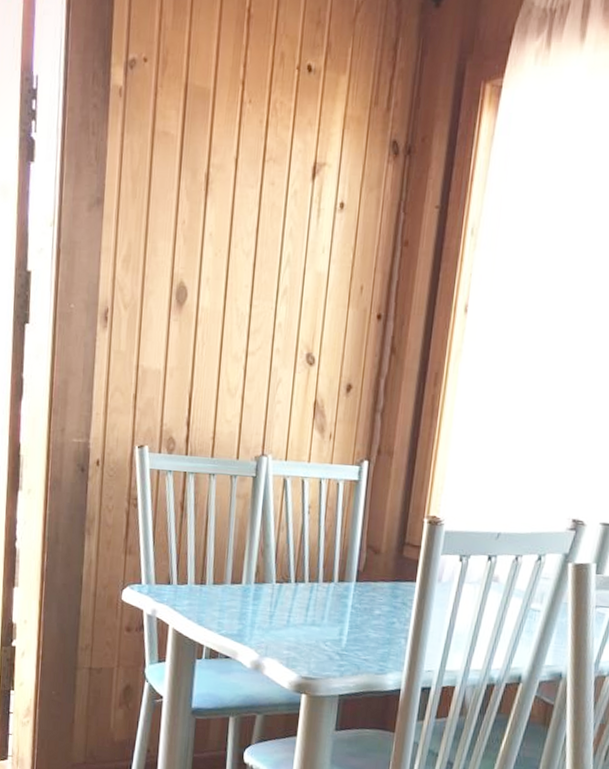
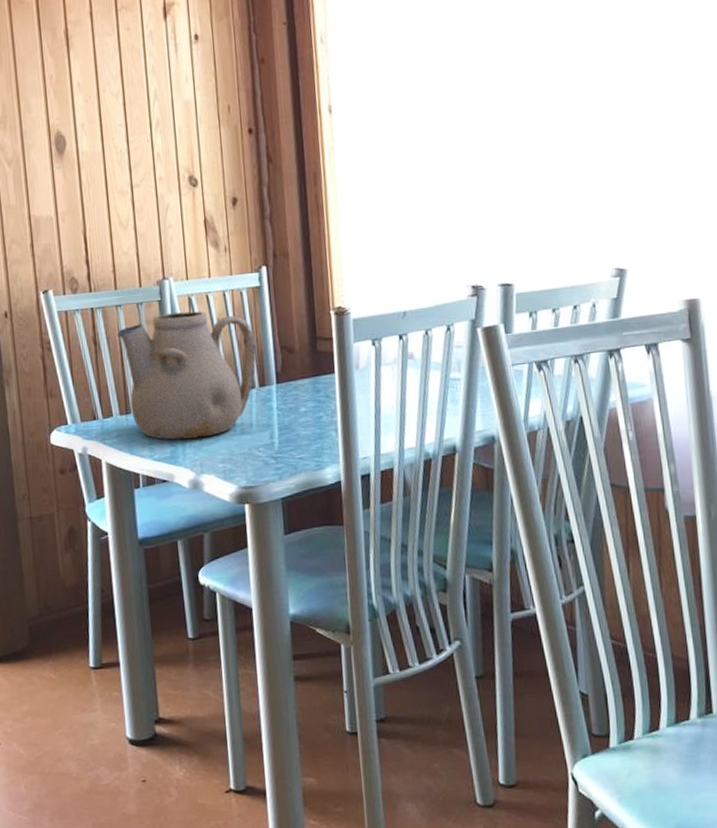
teapot: none [205,490,343,622] -> present [117,311,257,440]

